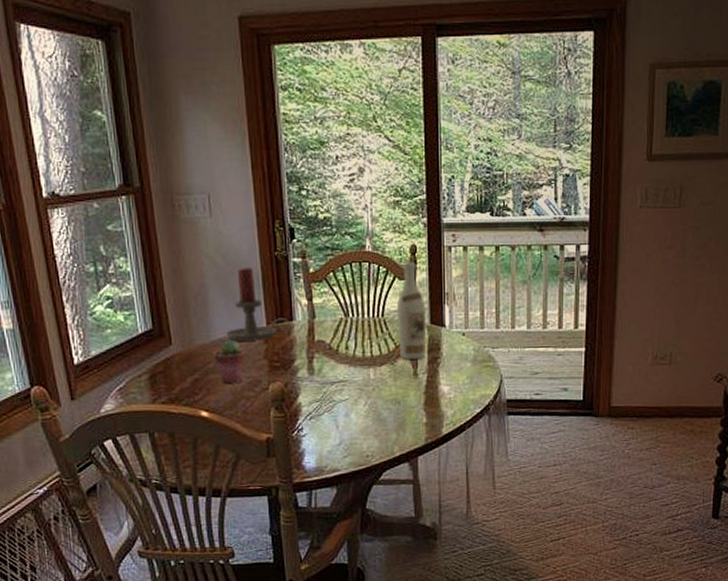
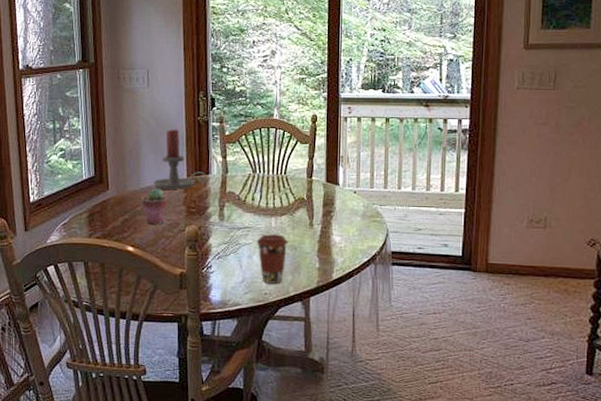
coffee cup: none [353,387,390,445] -> present [256,234,288,284]
wine bottle: present [397,262,426,359] -> none [297,129,322,212]

